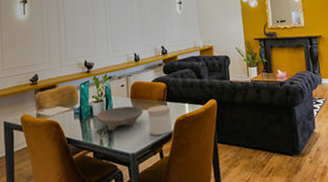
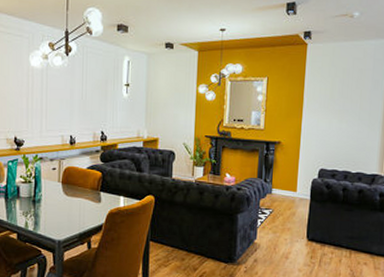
bowl: present [96,106,143,131] -> none [23,191,74,215]
jar: present [148,104,172,135] -> none [79,194,104,225]

